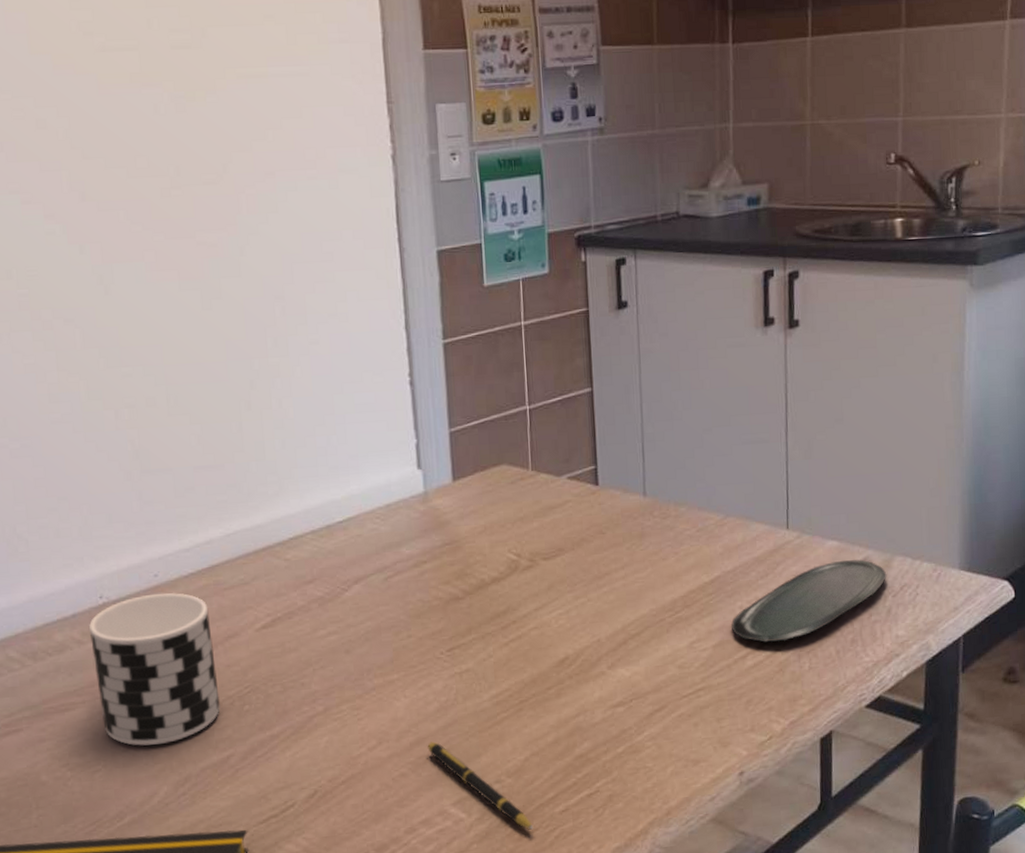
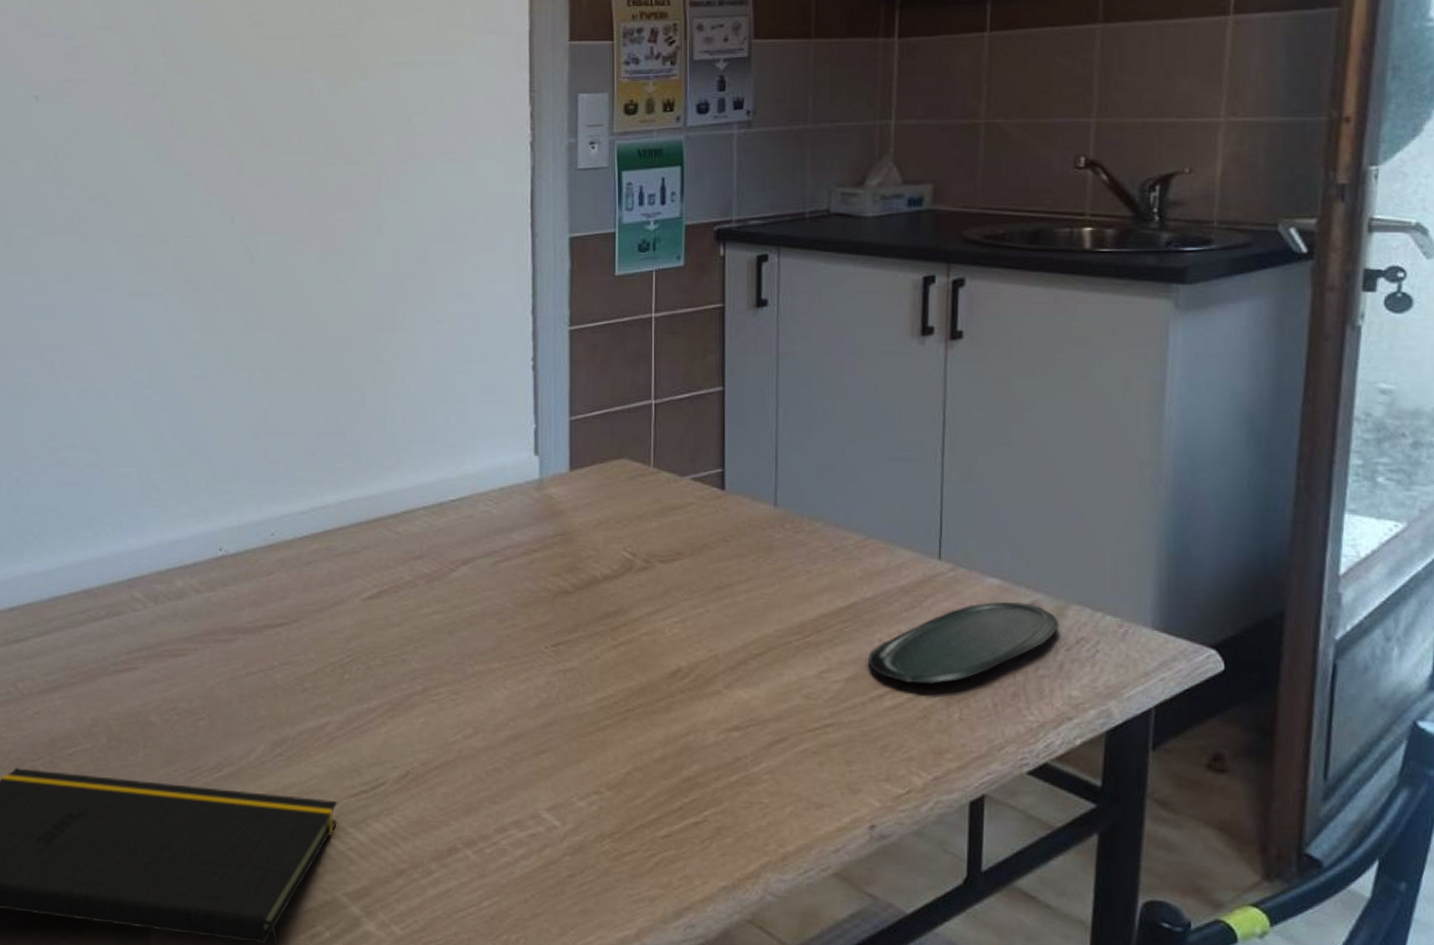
cup: present [89,592,220,746] -> none [207,552,322,701]
pen: present [427,741,534,830] -> none [524,739,632,851]

